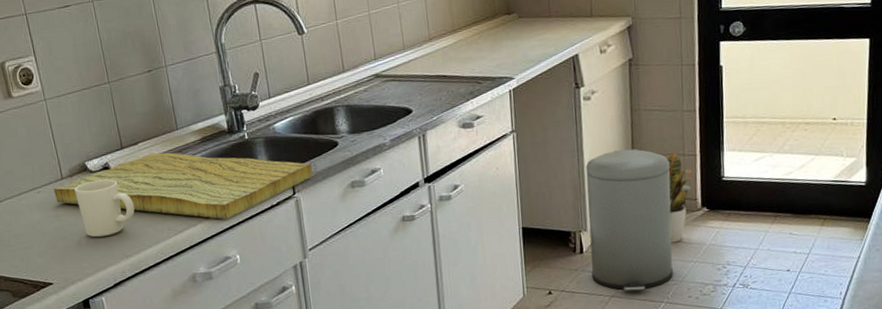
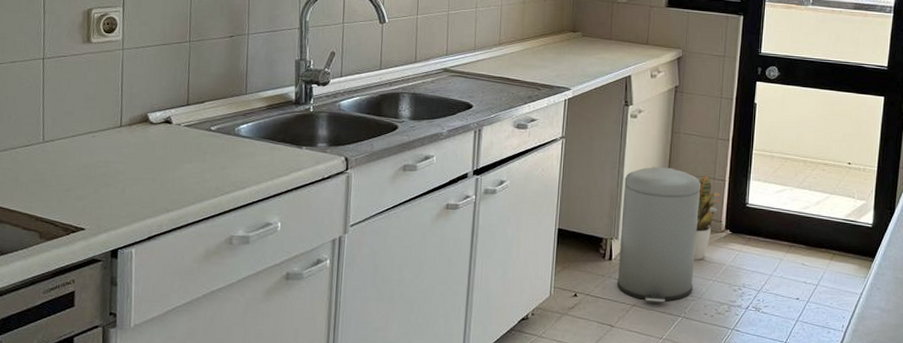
cutting board: present [53,152,313,219] -> none [109,114,369,186]
mug: present [74,179,135,238] -> none [130,132,187,189]

